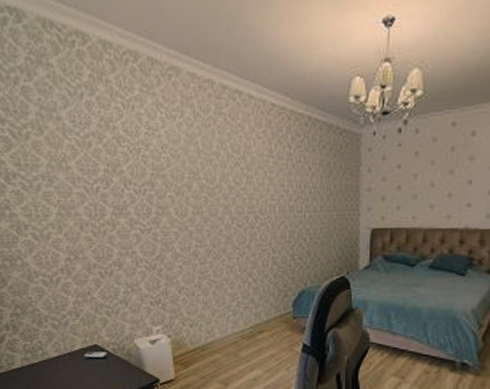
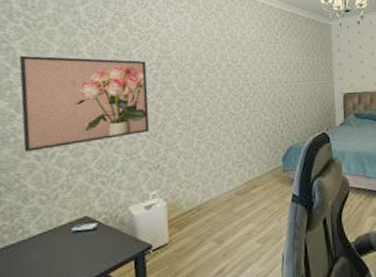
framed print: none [11,170,148,276] -> present [19,55,150,152]

